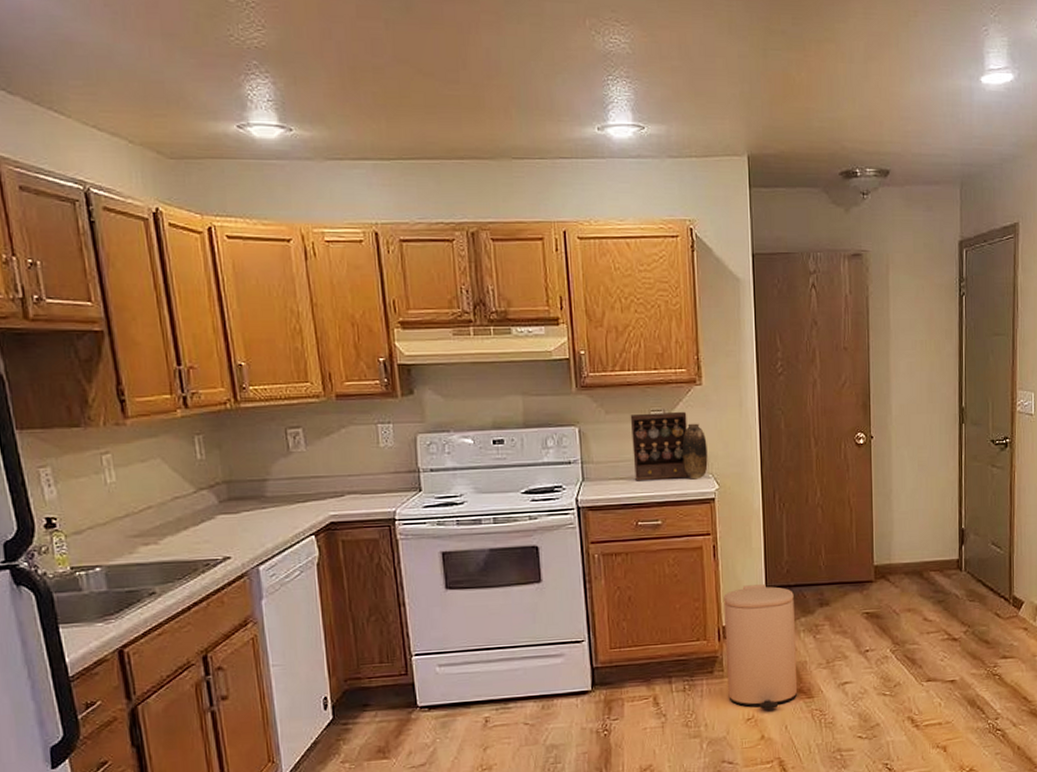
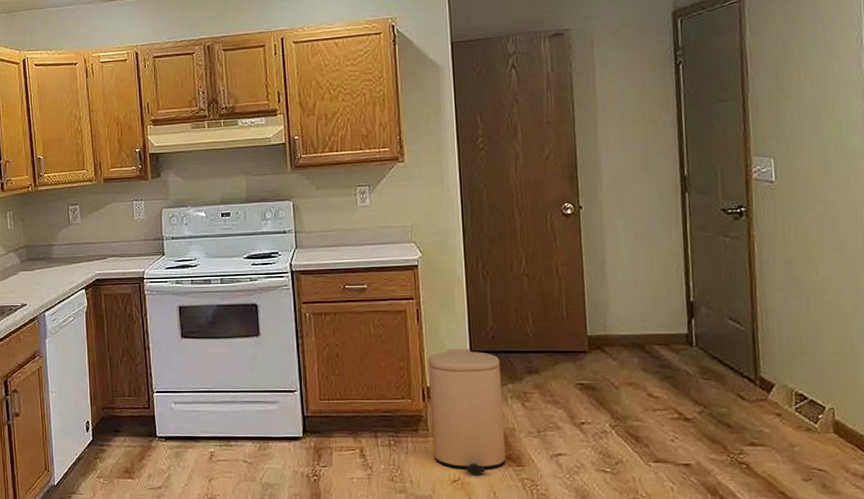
spice rack: present [630,411,689,481] -> none [338,186,393,249]
vase: present [682,423,708,480] -> none [386,196,411,248]

